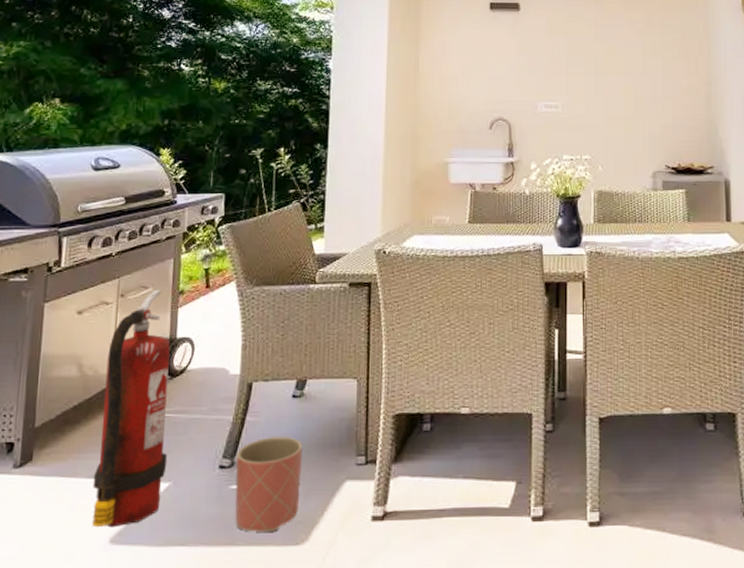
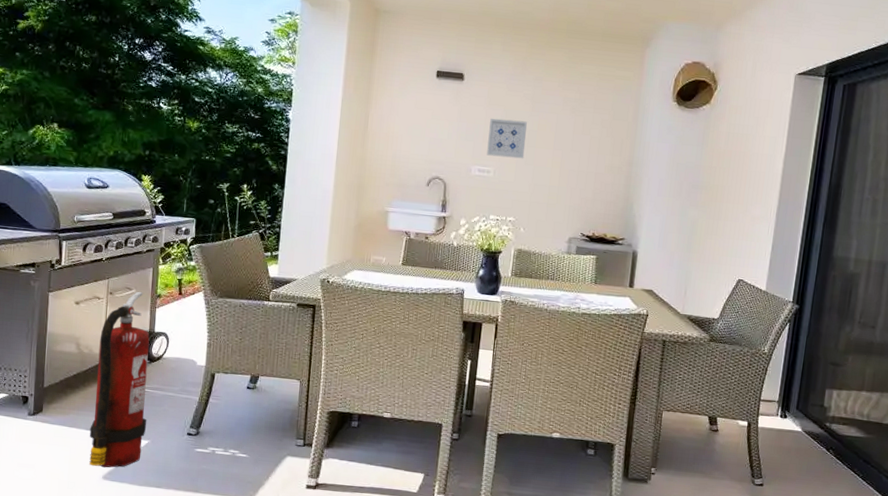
planter: present [235,437,303,533] -> none [199,416,254,487]
wall art: none [552,48,594,89] -> present [487,118,527,159]

